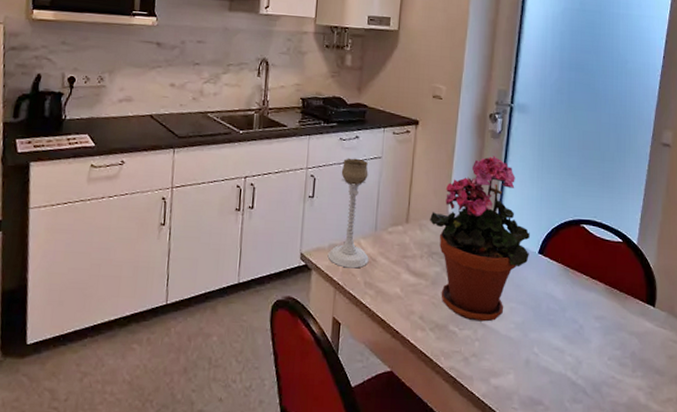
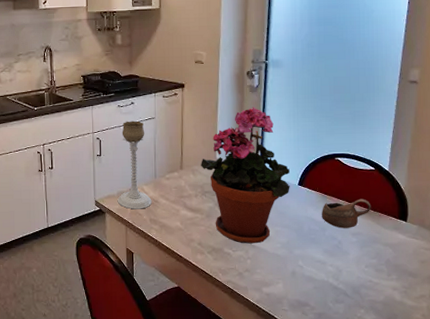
cup: none [563,275,617,310] -> present [322,198,371,228]

